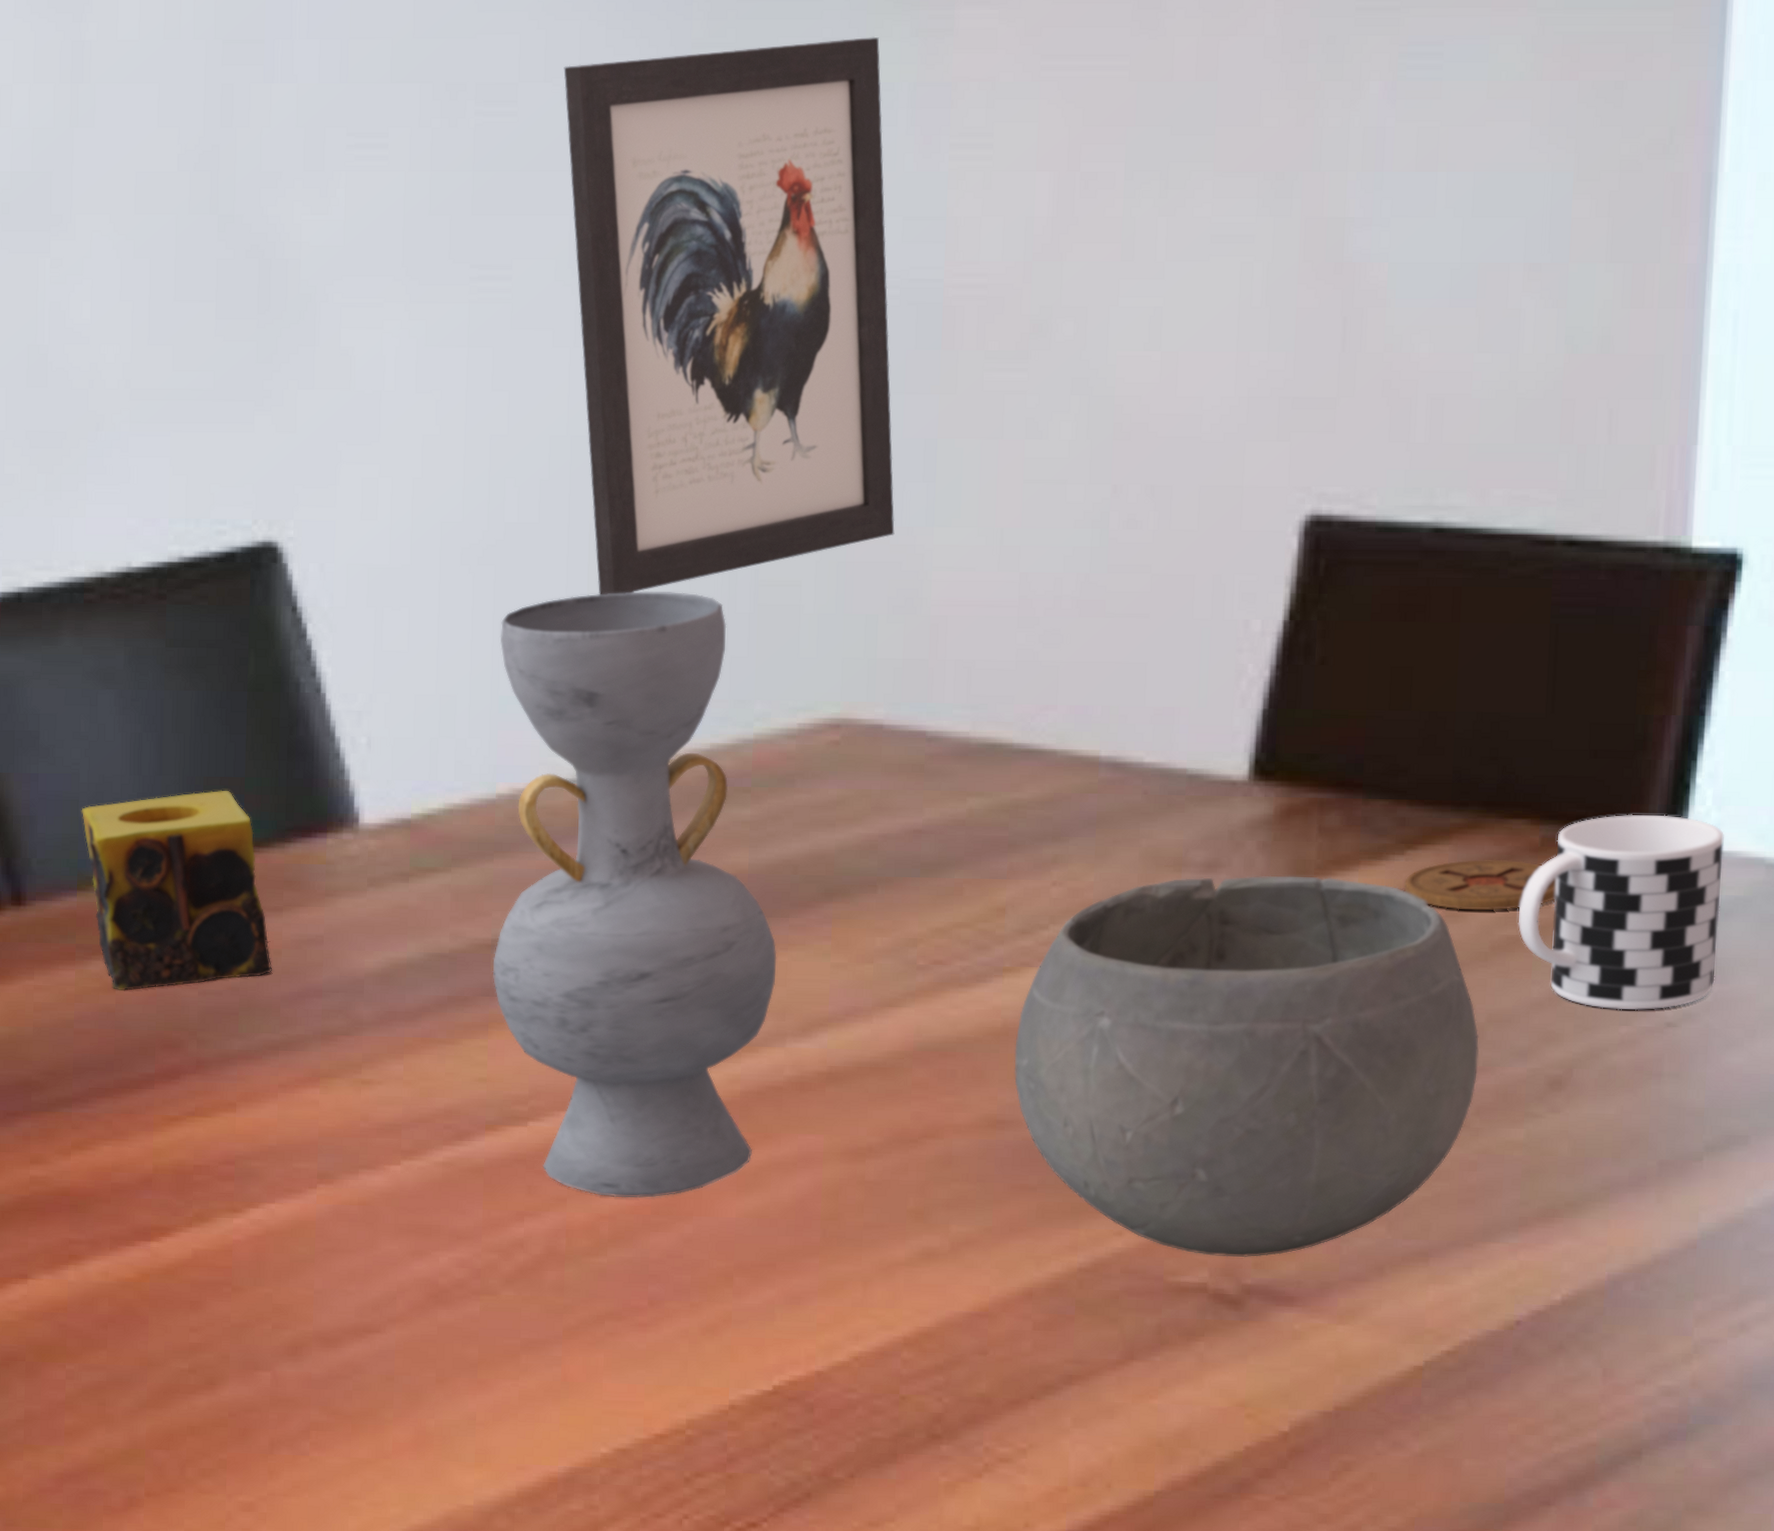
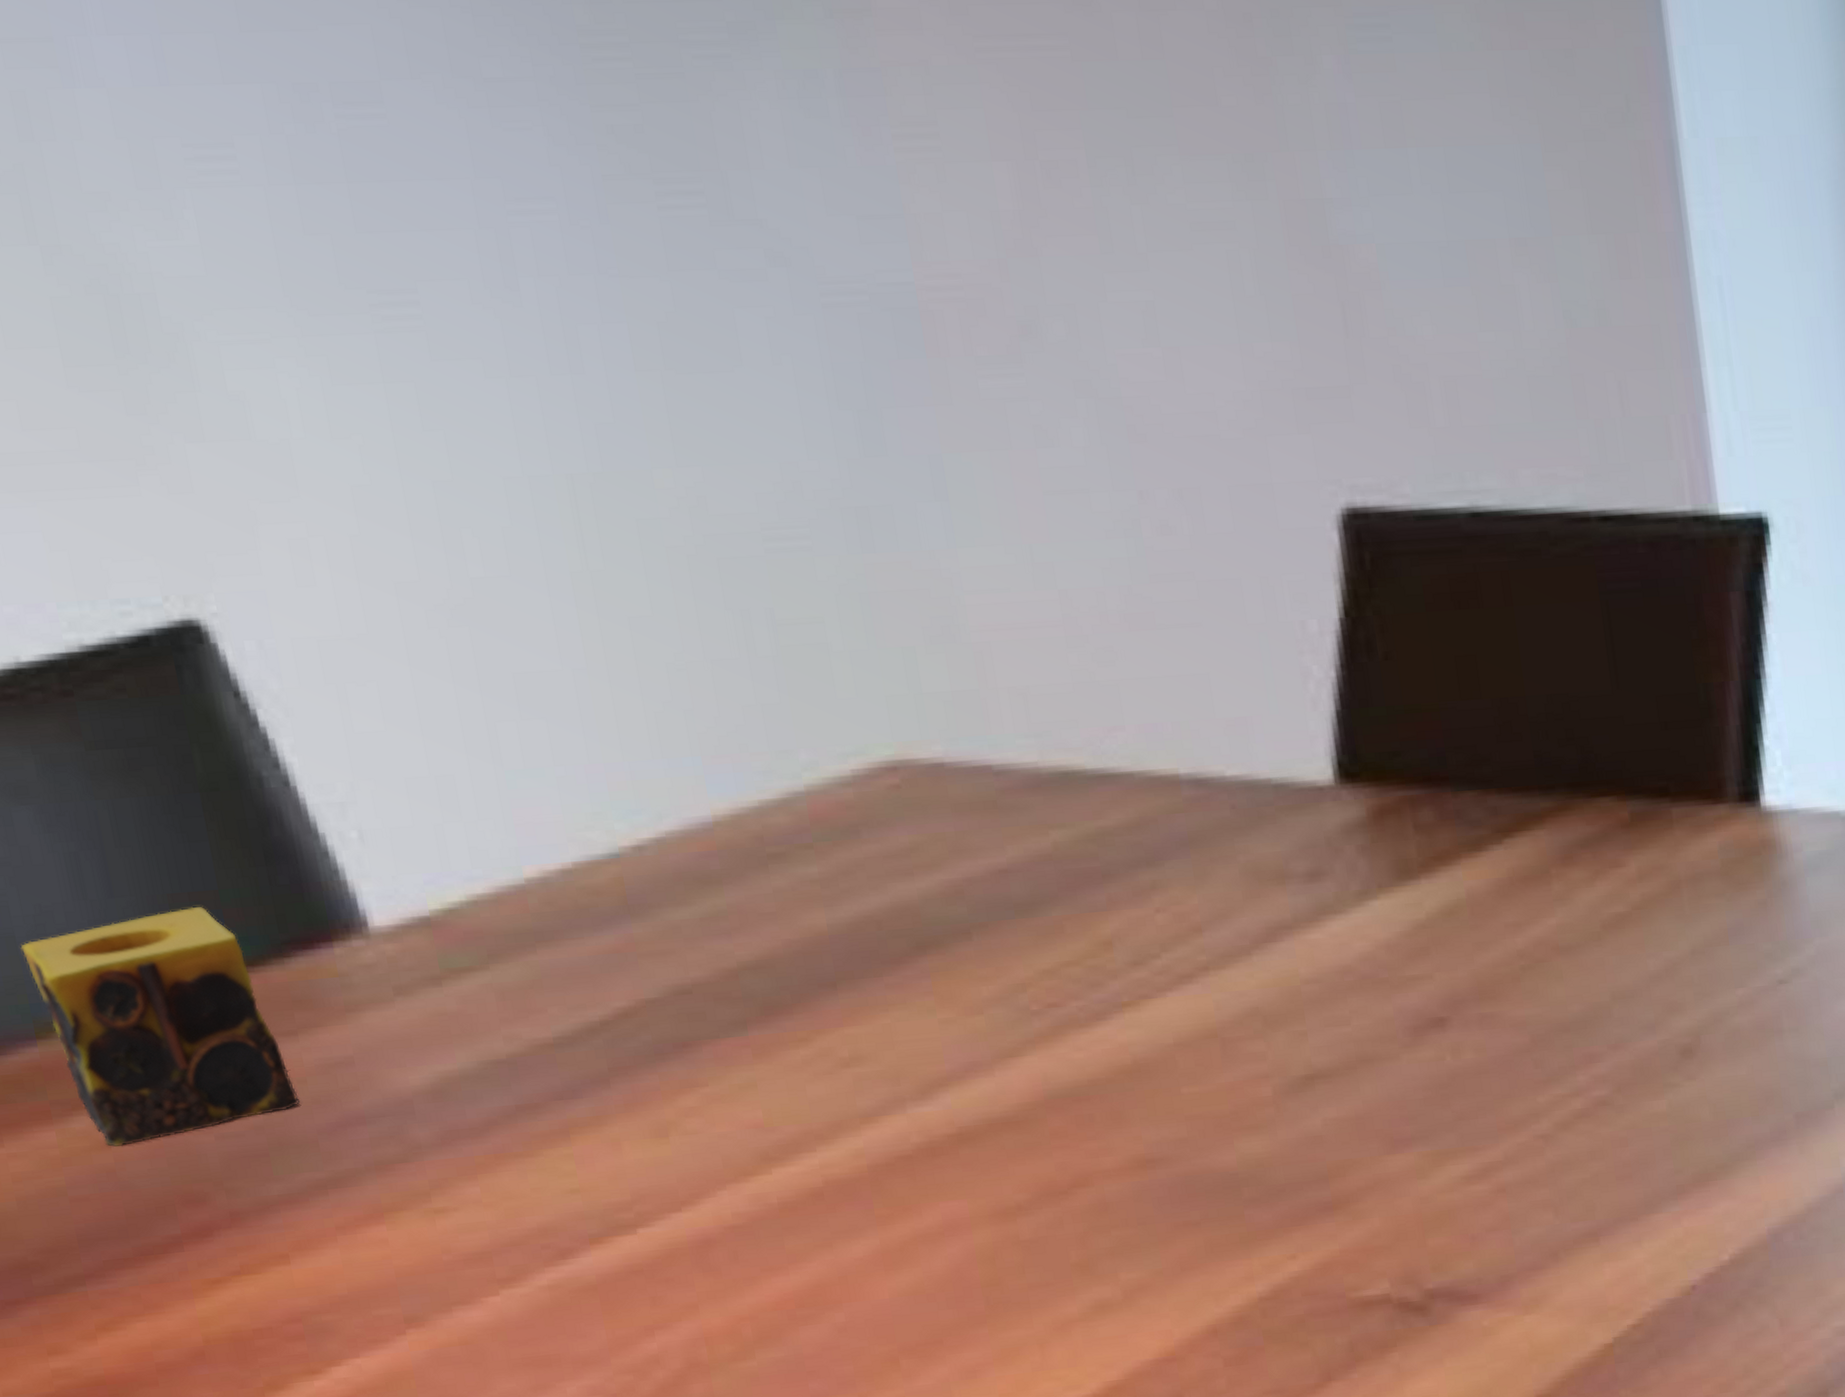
decorative vase: present [492,591,777,1199] -> none [489,639,894,1297]
wall art: present [563,36,895,595] -> none [431,19,916,650]
bowl: present [1014,875,1479,1258] -> none [1148,874,1613,1267]
coaster: present [1404,859,1557,911] -> none [1507,838,1654,893]
cup: present [1517,814,1724,1011] -> none [1621,779,1815,974]

